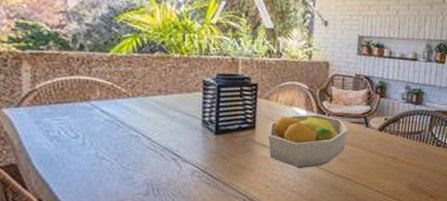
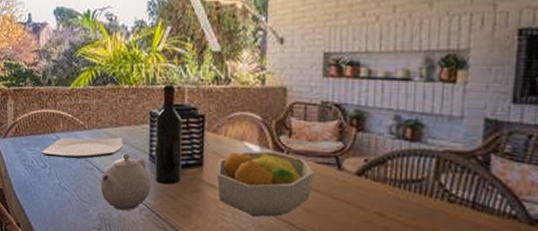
plate: none [72,105,174,128] -> present [41,137,123,159]
teapot: none [147,120,204,175] -> present [100,153,151,211]
wine bottle: none [208,55,236,147] -> present [155,84,182,185]

